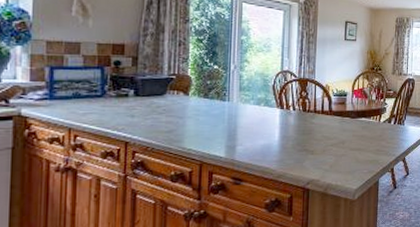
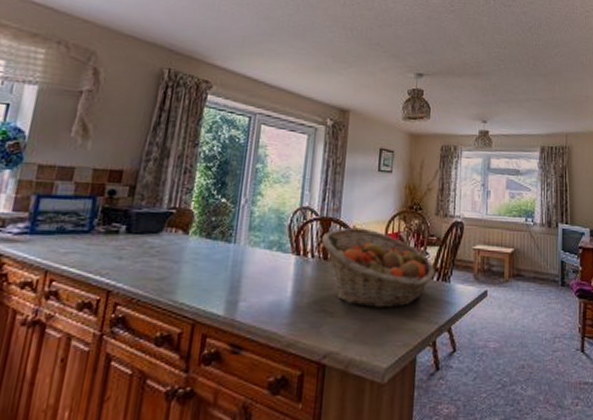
fruit basket: none [301,86,393,147] -> present [322,227,436,309]

